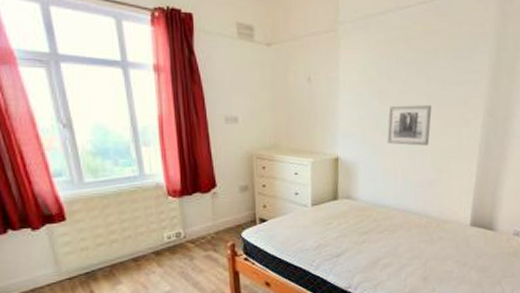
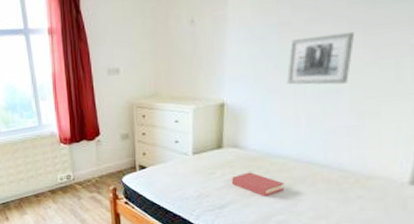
book: none [346,221,389,243] -> present [232,172,285,196]

